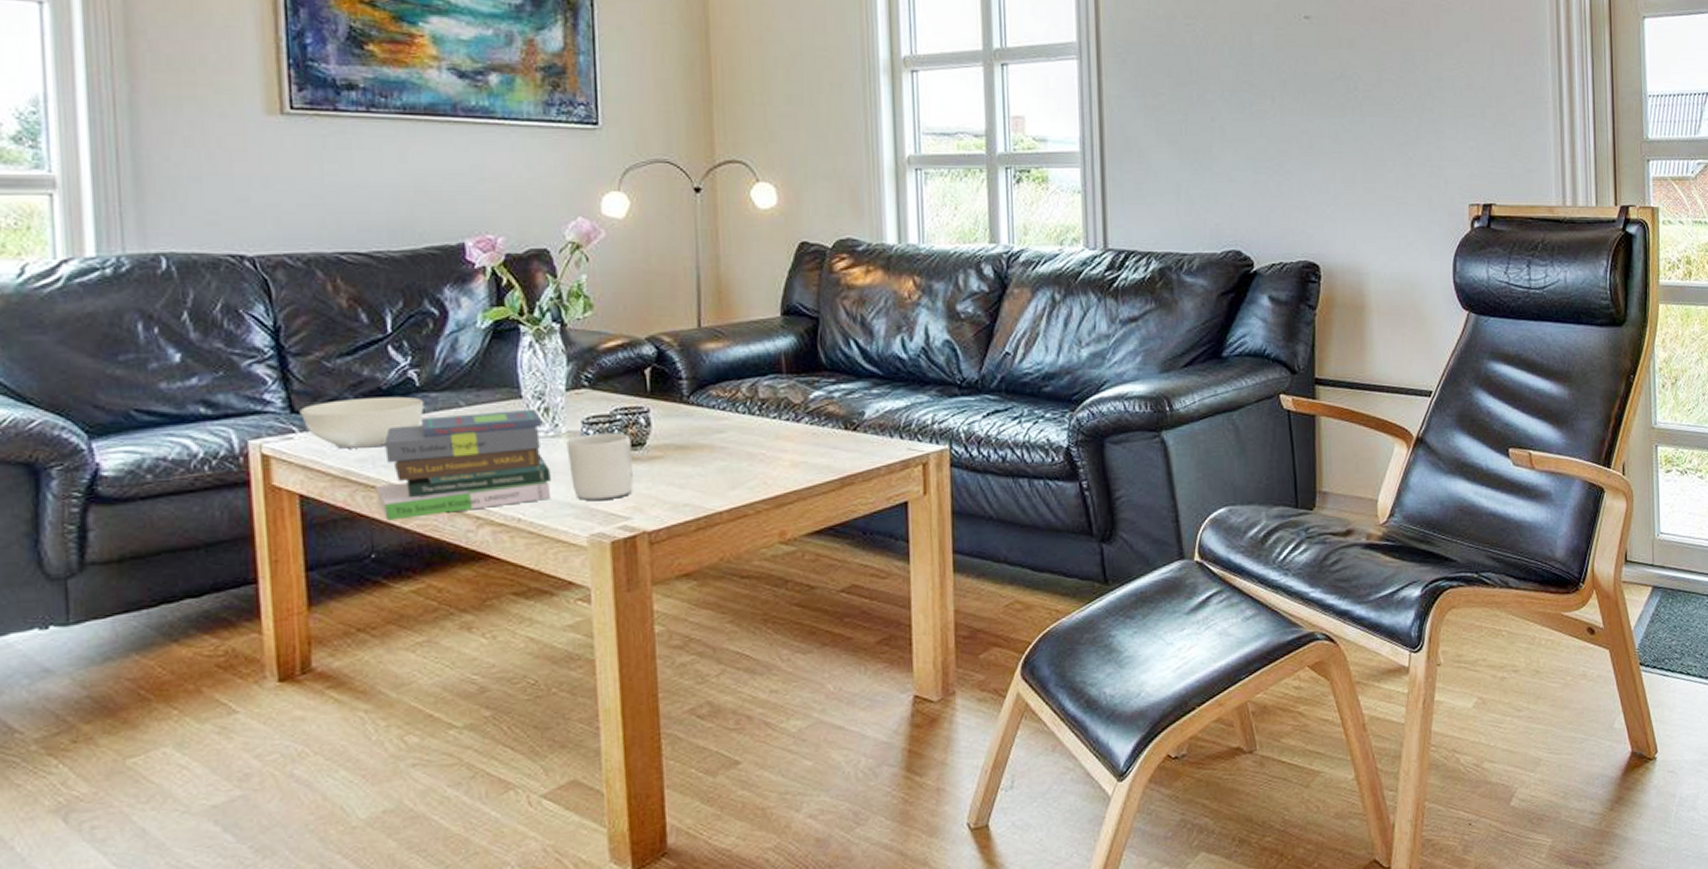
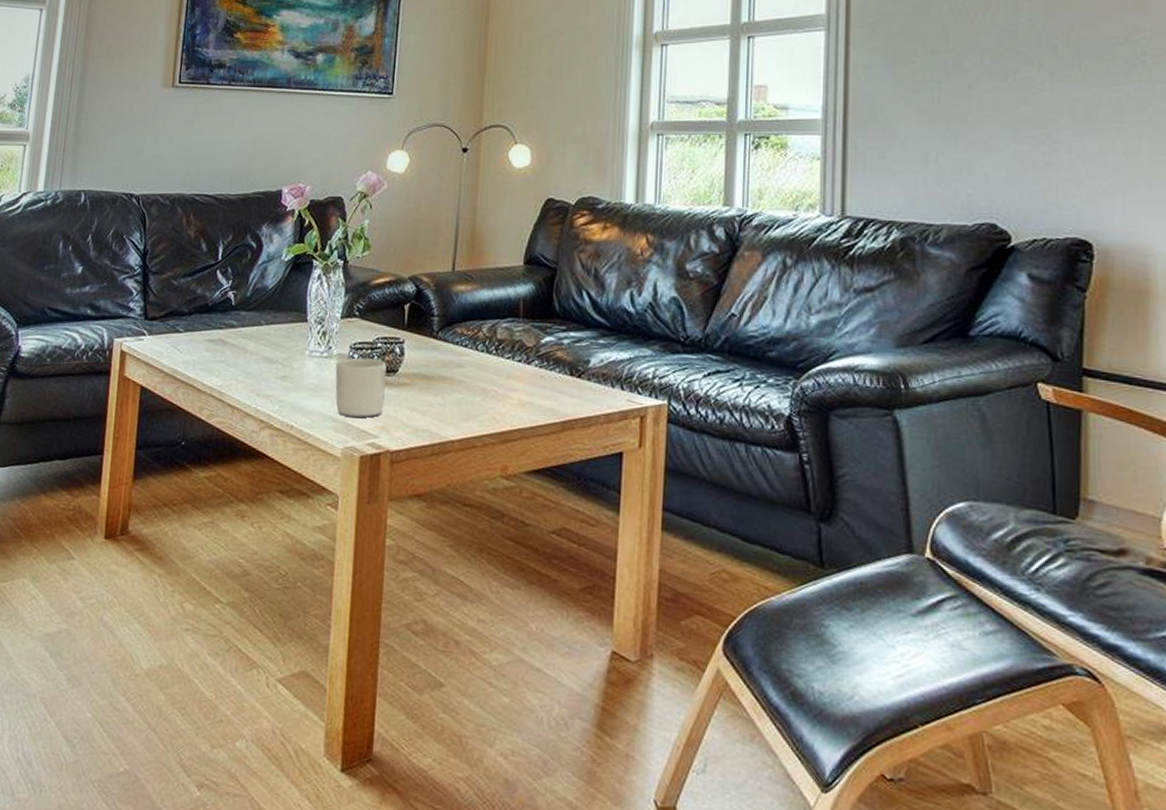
bowl: present [299,396,425,449] -> none [150,311,236,353]
books: present [374,408,551,521] -> none [191,331,321,416]

